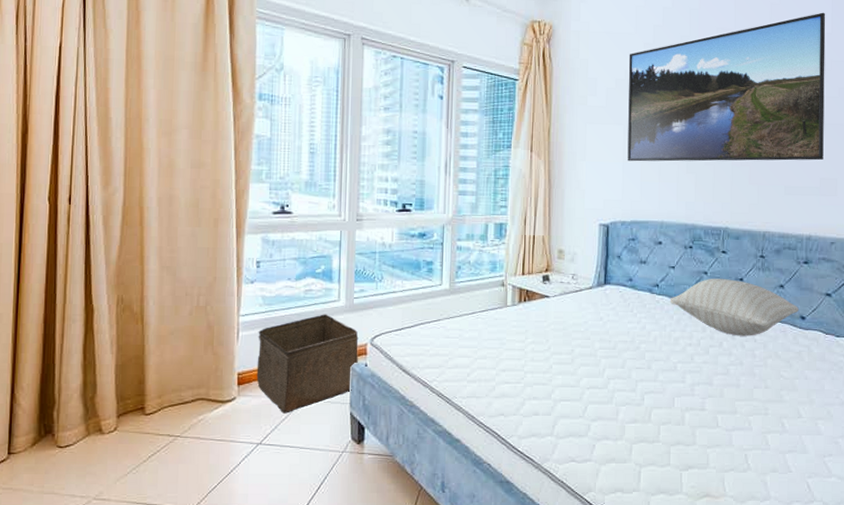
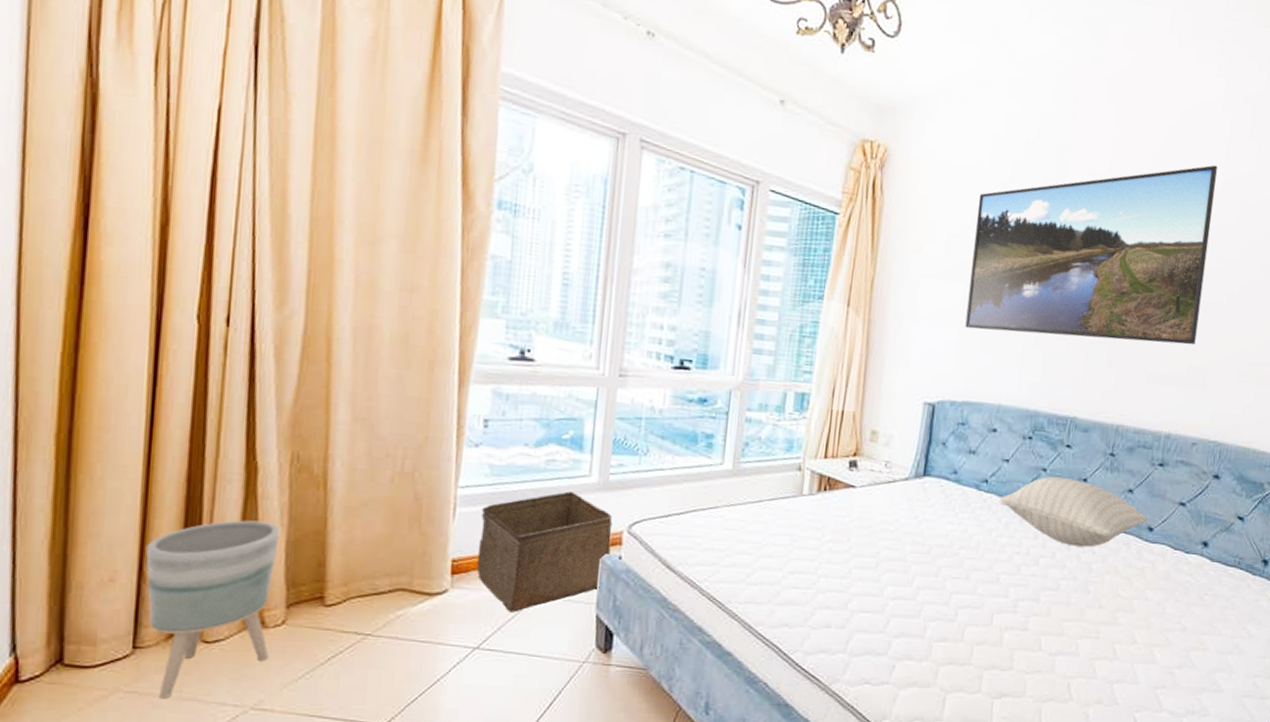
planter: none [16,350,111,493] -> present [146,520,280,699]

